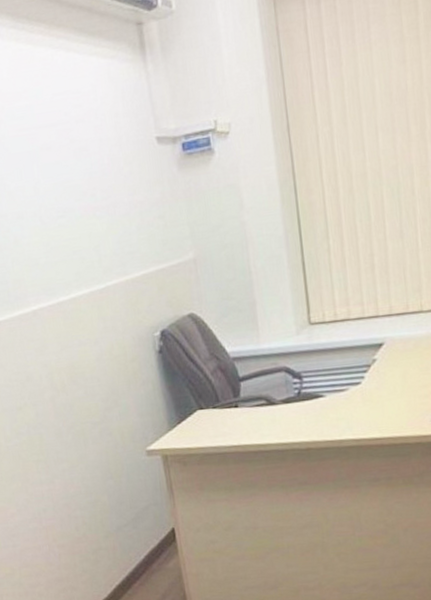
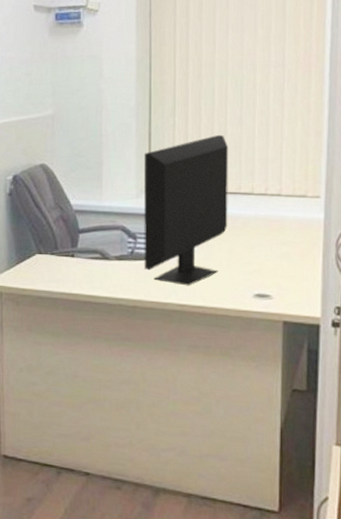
monitor: none [299,252,399,420] -> present [143,134,228,286]

